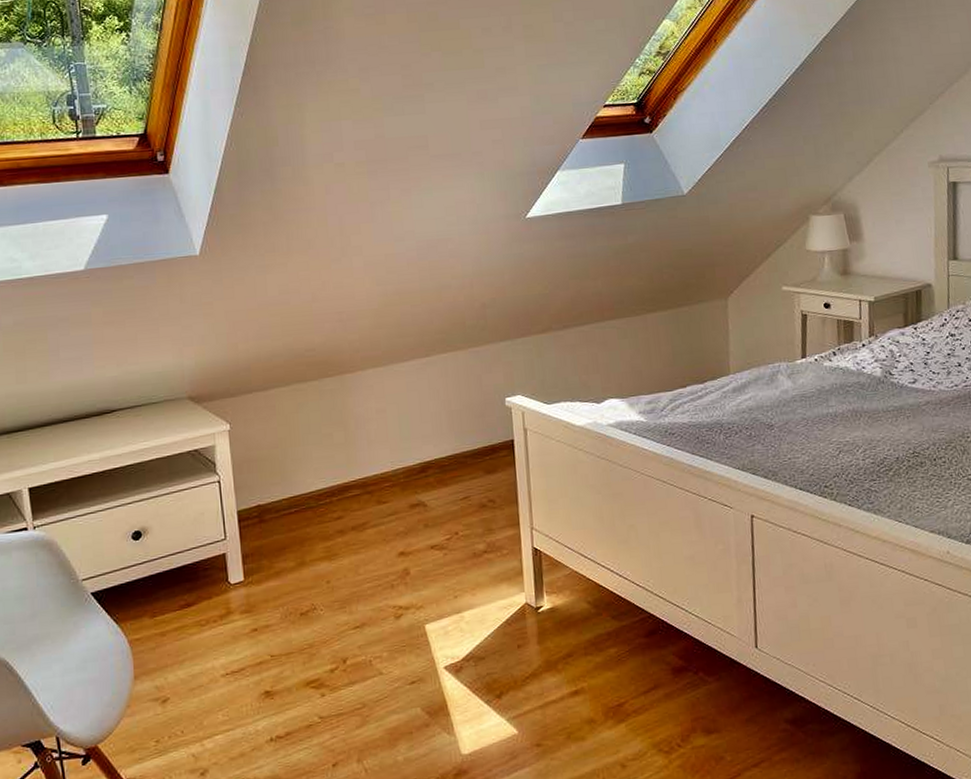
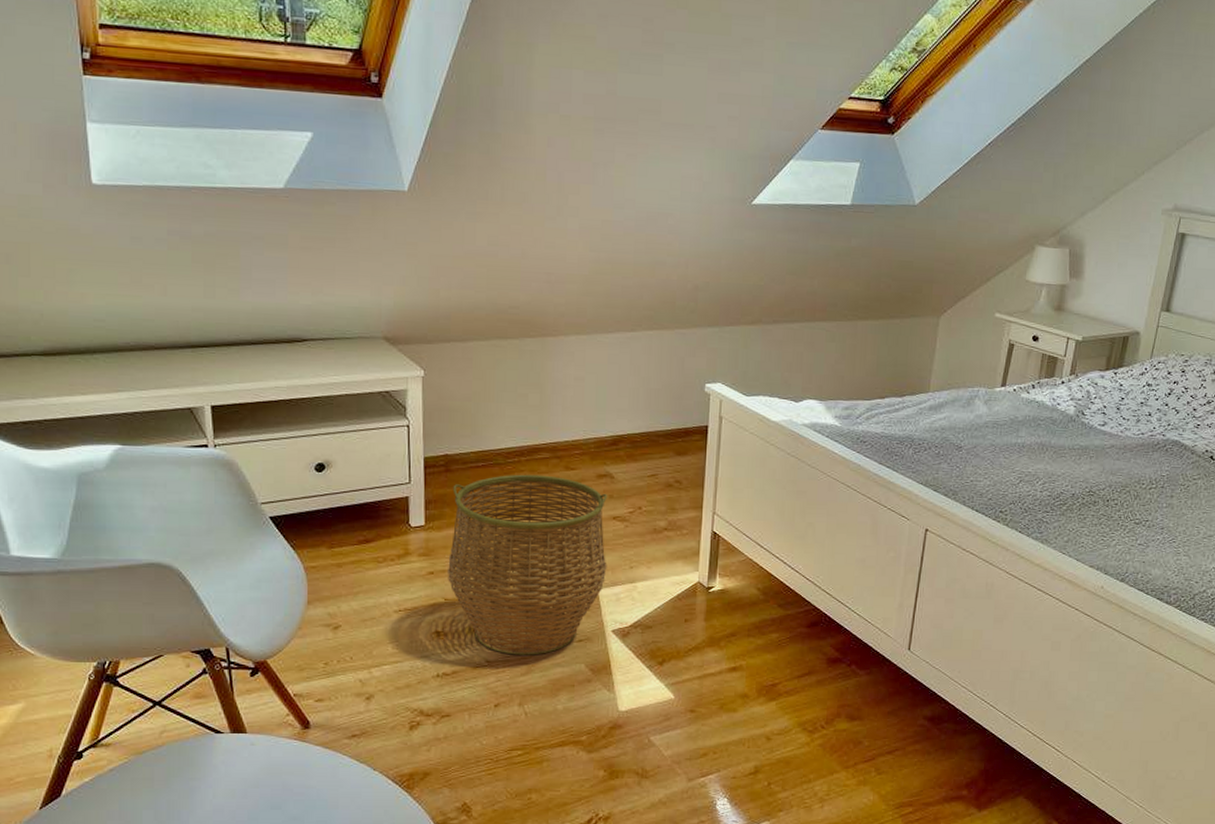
basket: none [268,512,431,708] -> present [448,474,607,655]

